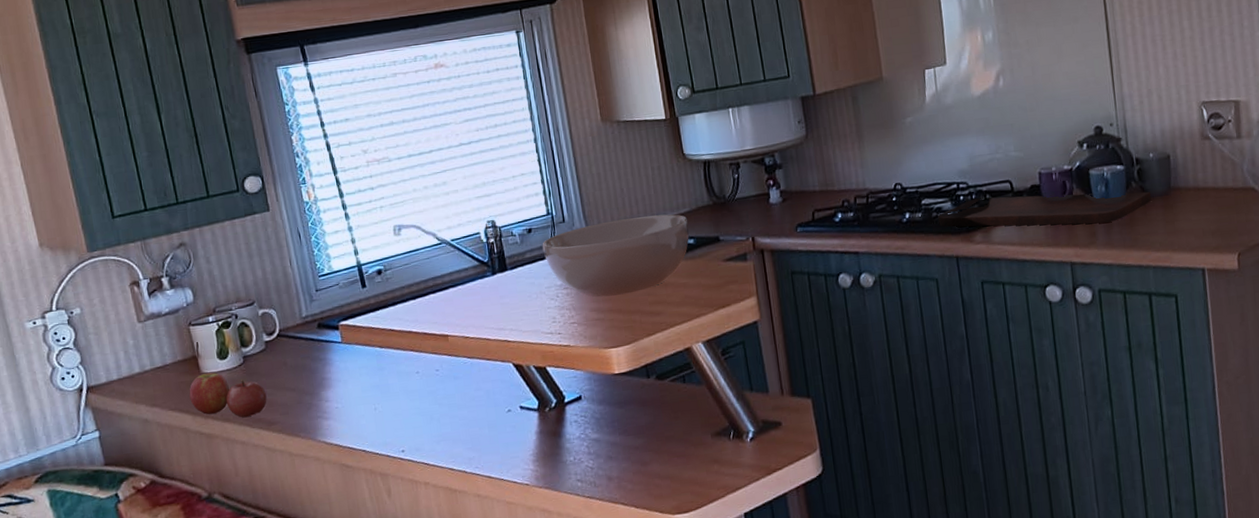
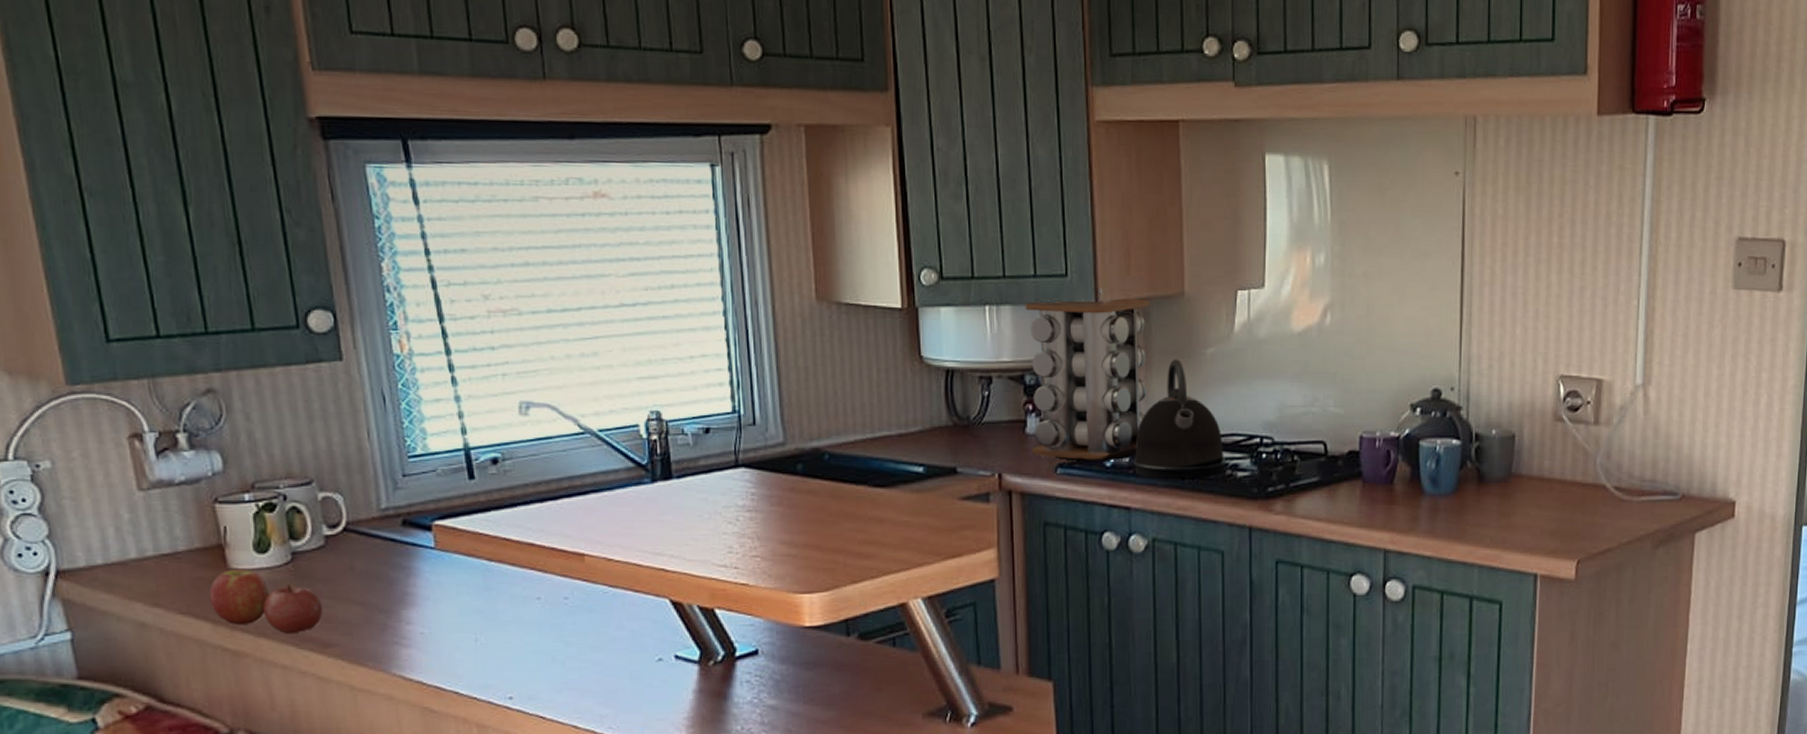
bowl: present [542,214,690,297] -> none [722,429,919,527]
spice rack: none [759,81,862,221] -> present [1025,286,1151,462]
kettle: none [856,130,932,227] -> present [1132,359,1226,480]
cutting board: present [938,191,1152,228] -> none [1233,459,1488,506]

